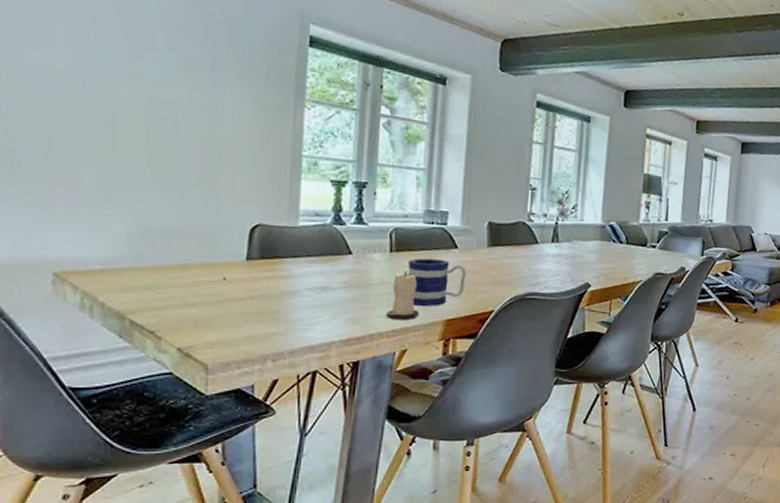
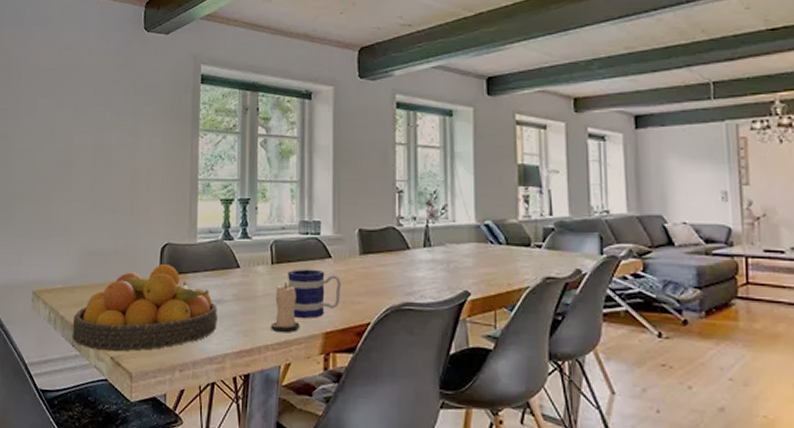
fruit bowl: none [118,247,324,343] -> present [72,264,219,352]

